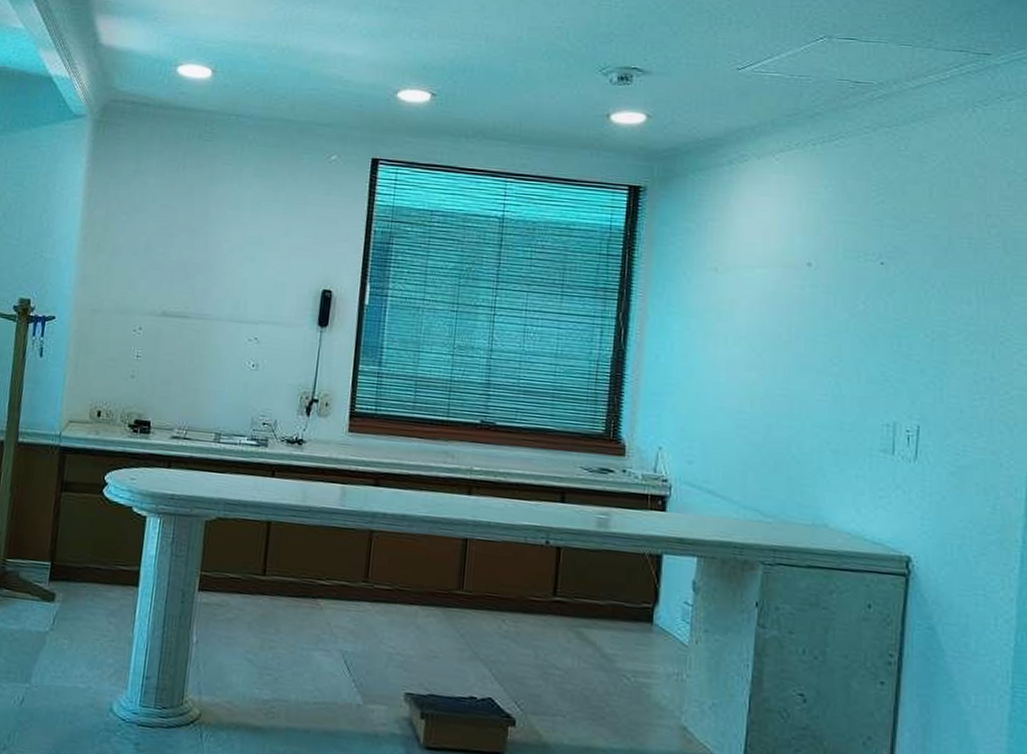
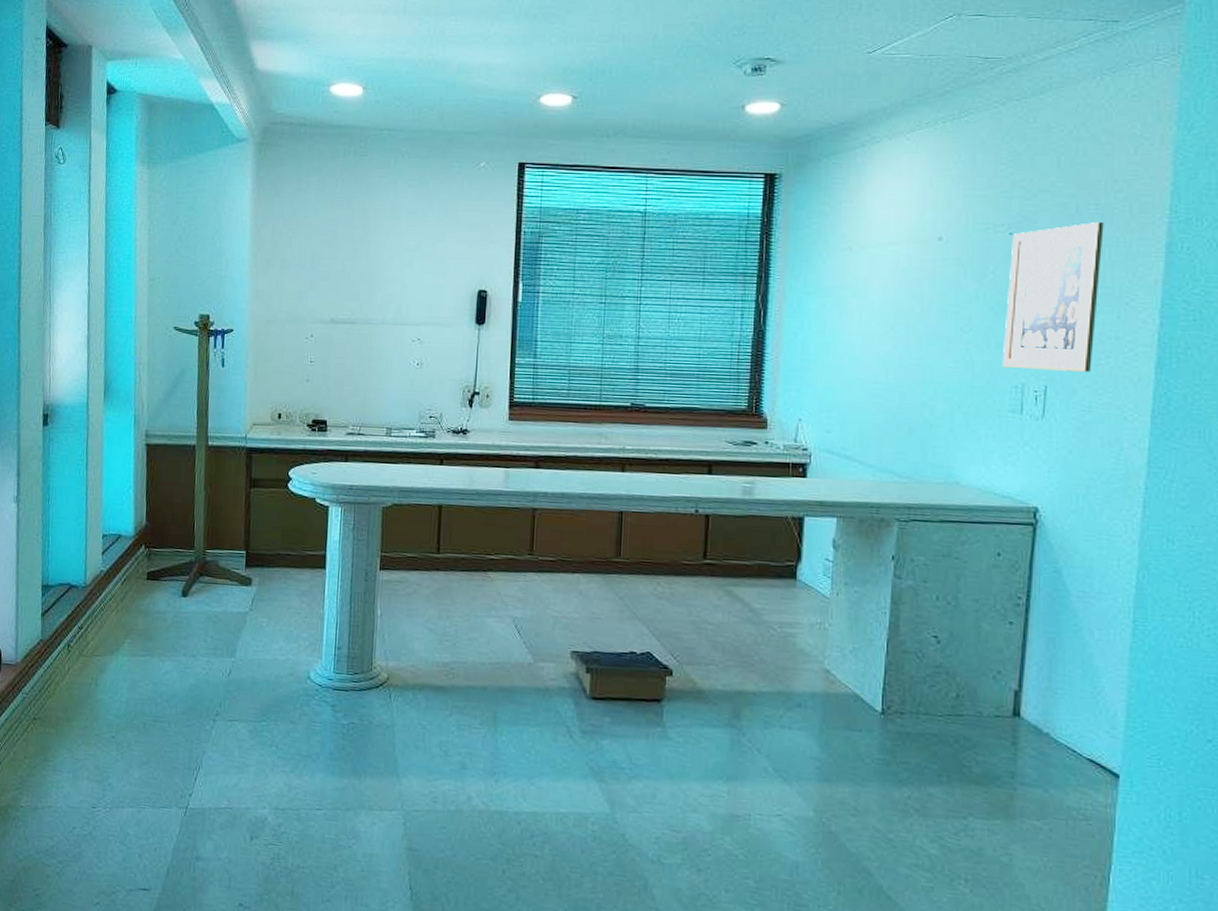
wall art: none [874,256,977,414] -> present [1003,221,1104,372]

